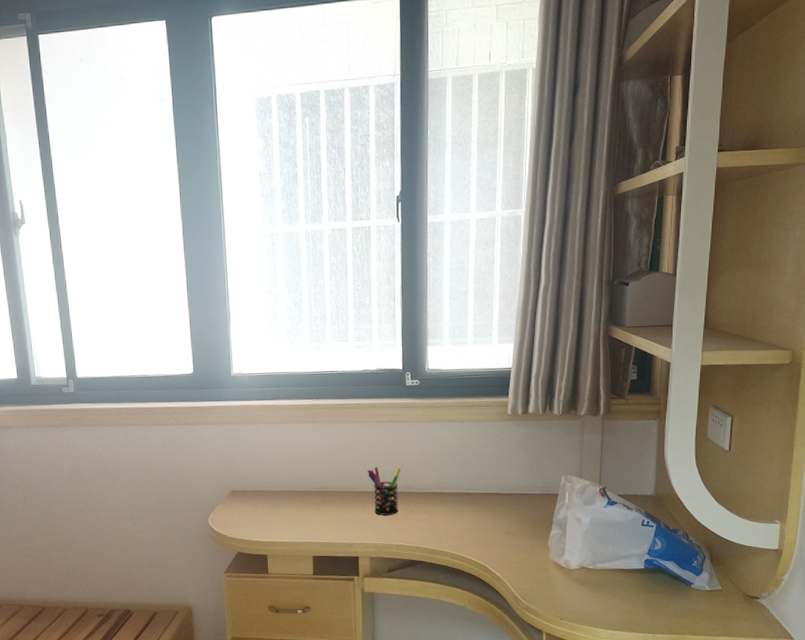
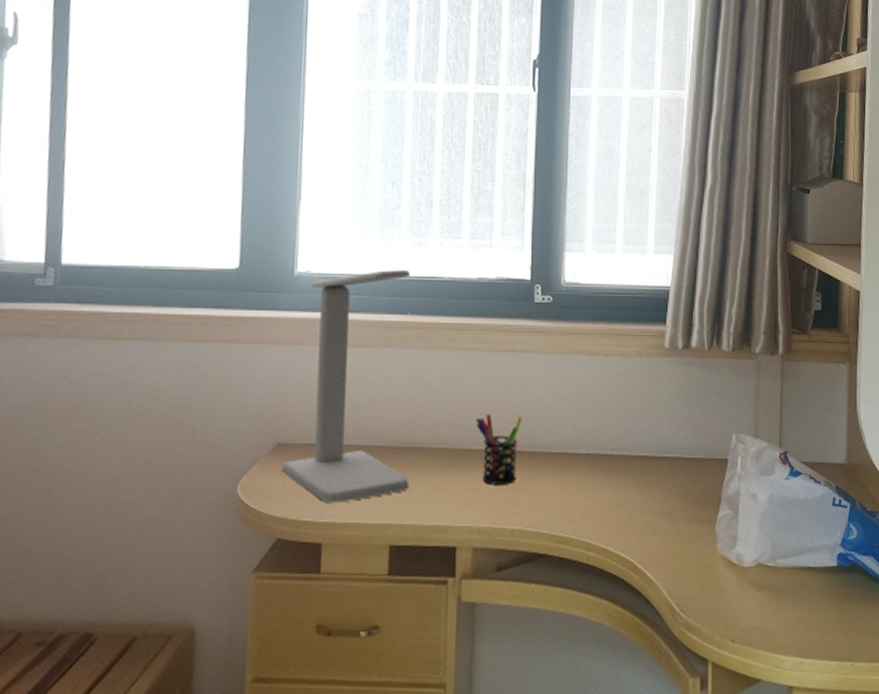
desk lamp: none [236,367,322,529] -> present [282,270,410,503]

